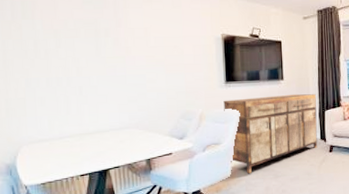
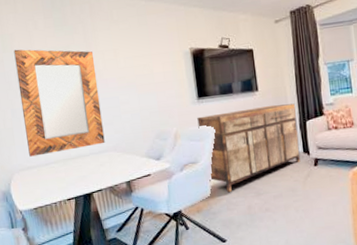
home mirror: none [35,17,127,129] -> present [14,49,105,157]

